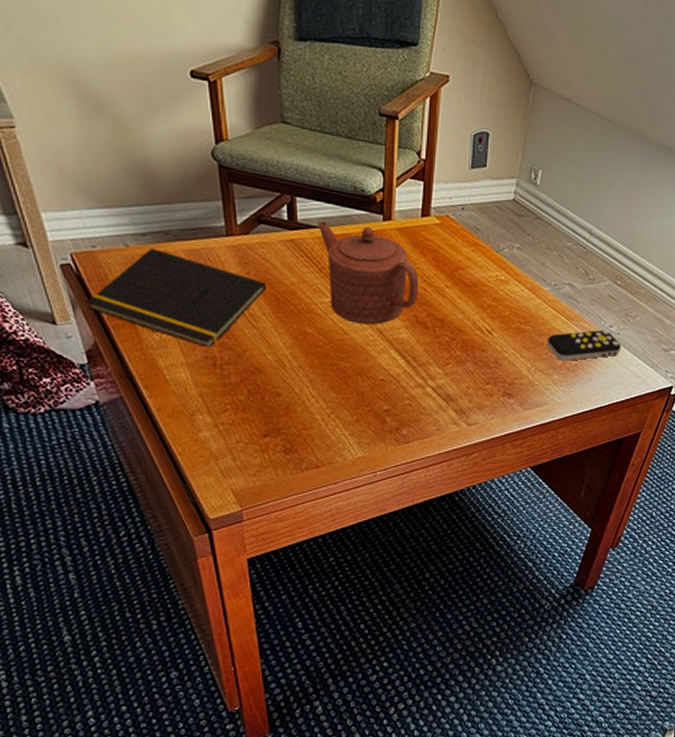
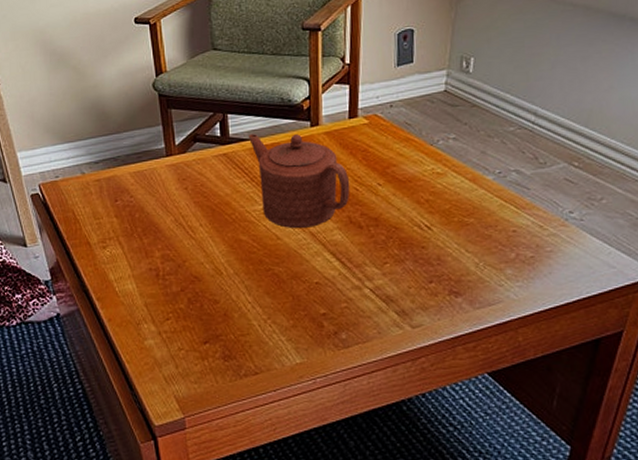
notepad: present [87,247,267,348] -> none [51,173,203,260]
remote control: present [546,330,621,361] -> none [495,217,587,253]

